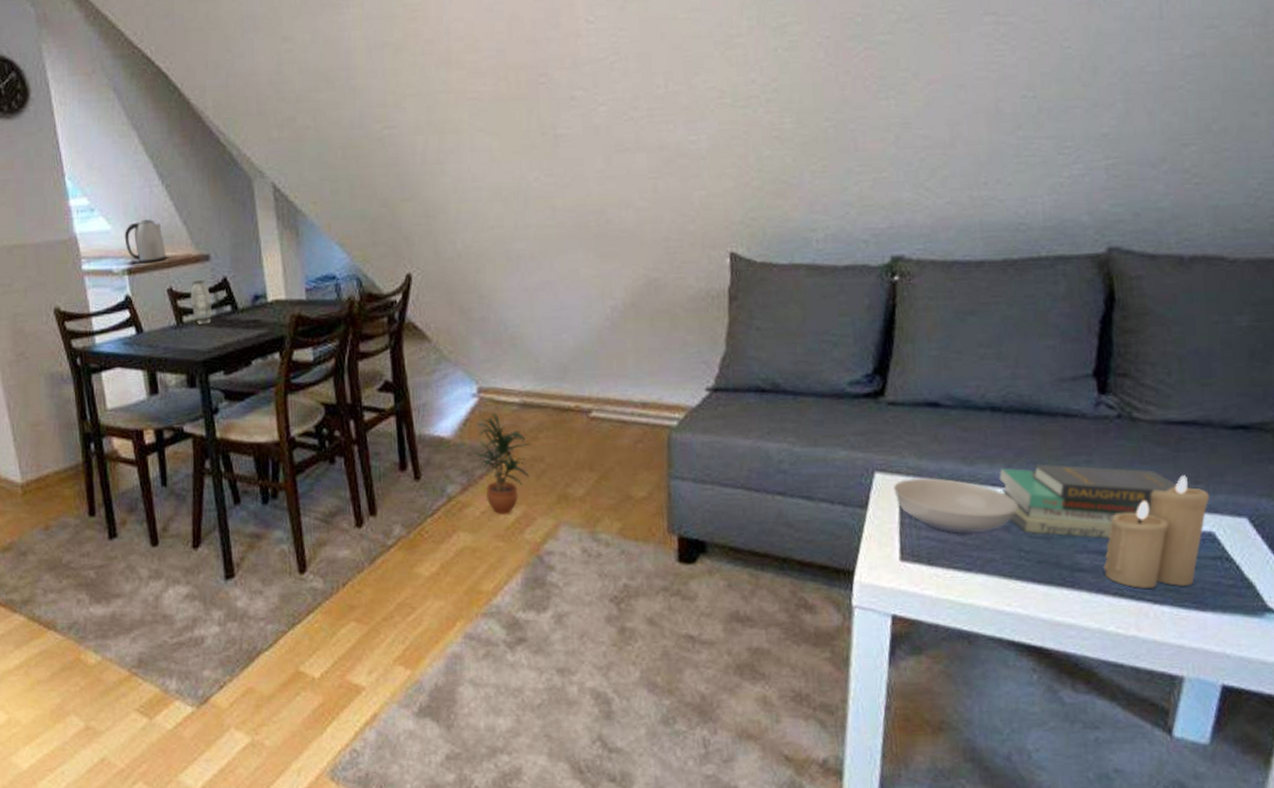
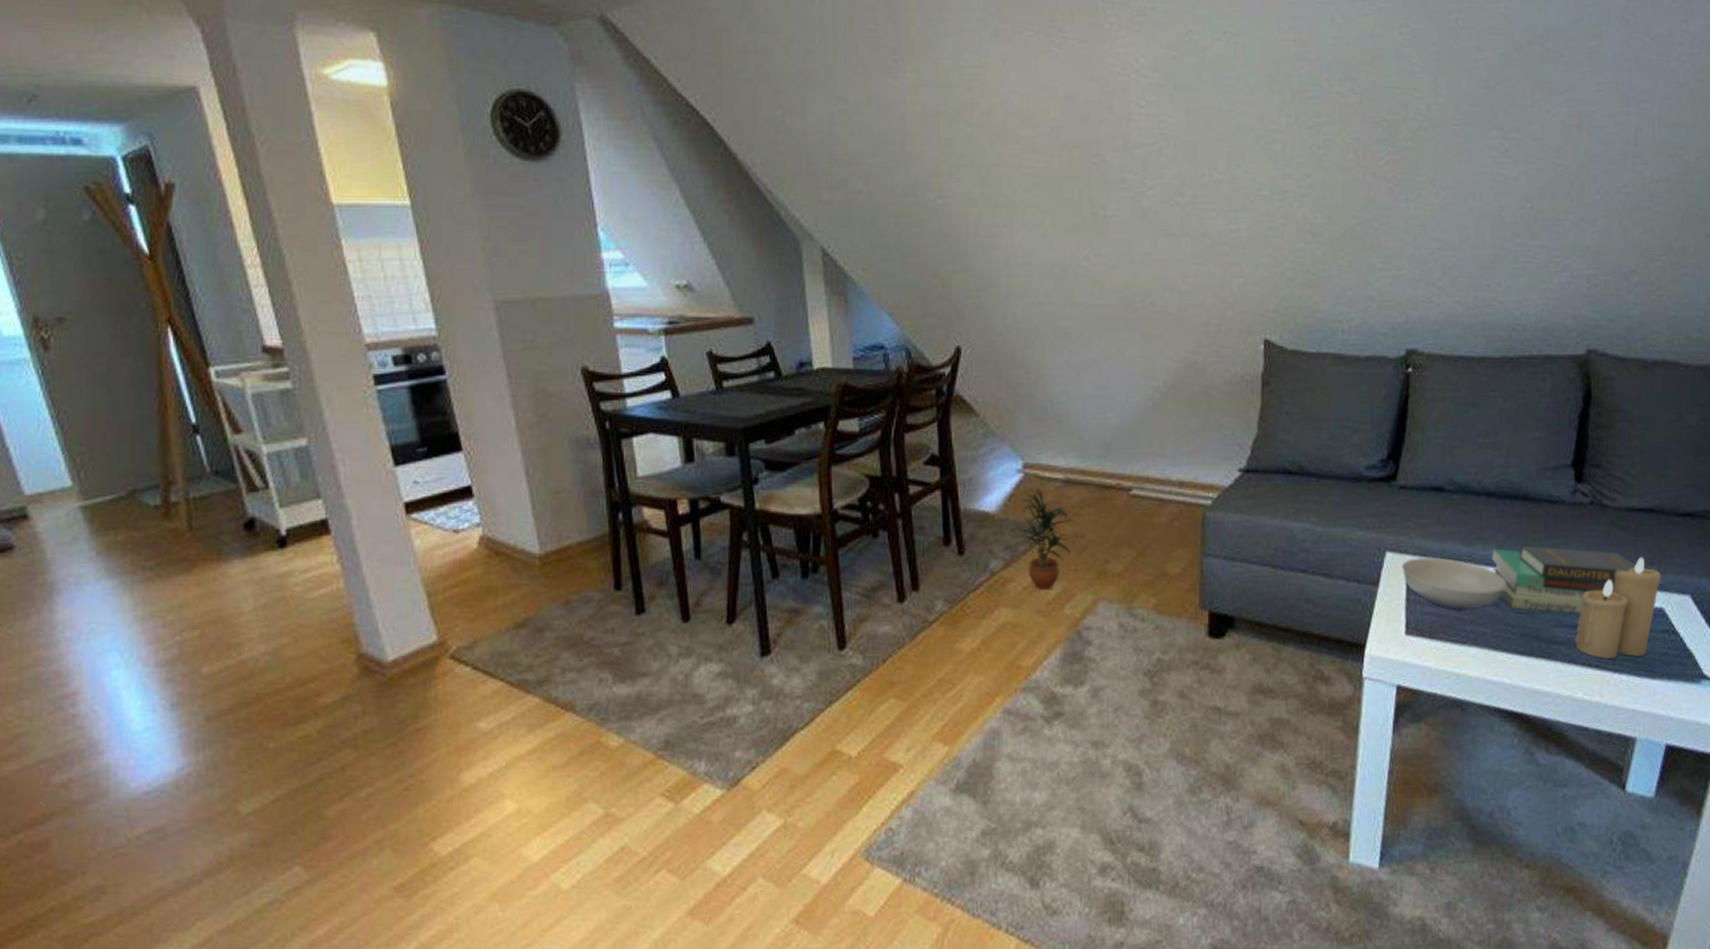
kettle: present [124,219,167,265] -> none [661,277,707,325]
vase: present [190,280,212,326] -> none [731,345,754,391]

